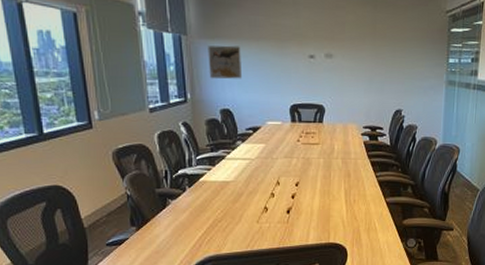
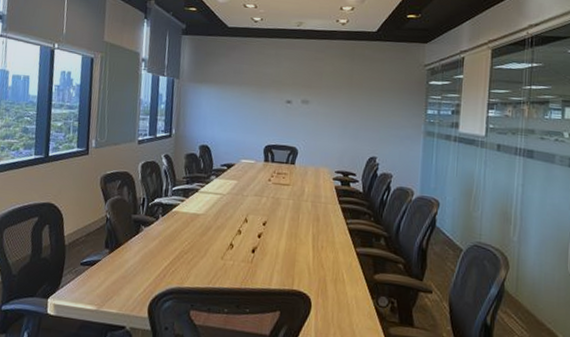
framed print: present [208,45,243,79] -> none [194,88,225,119]

